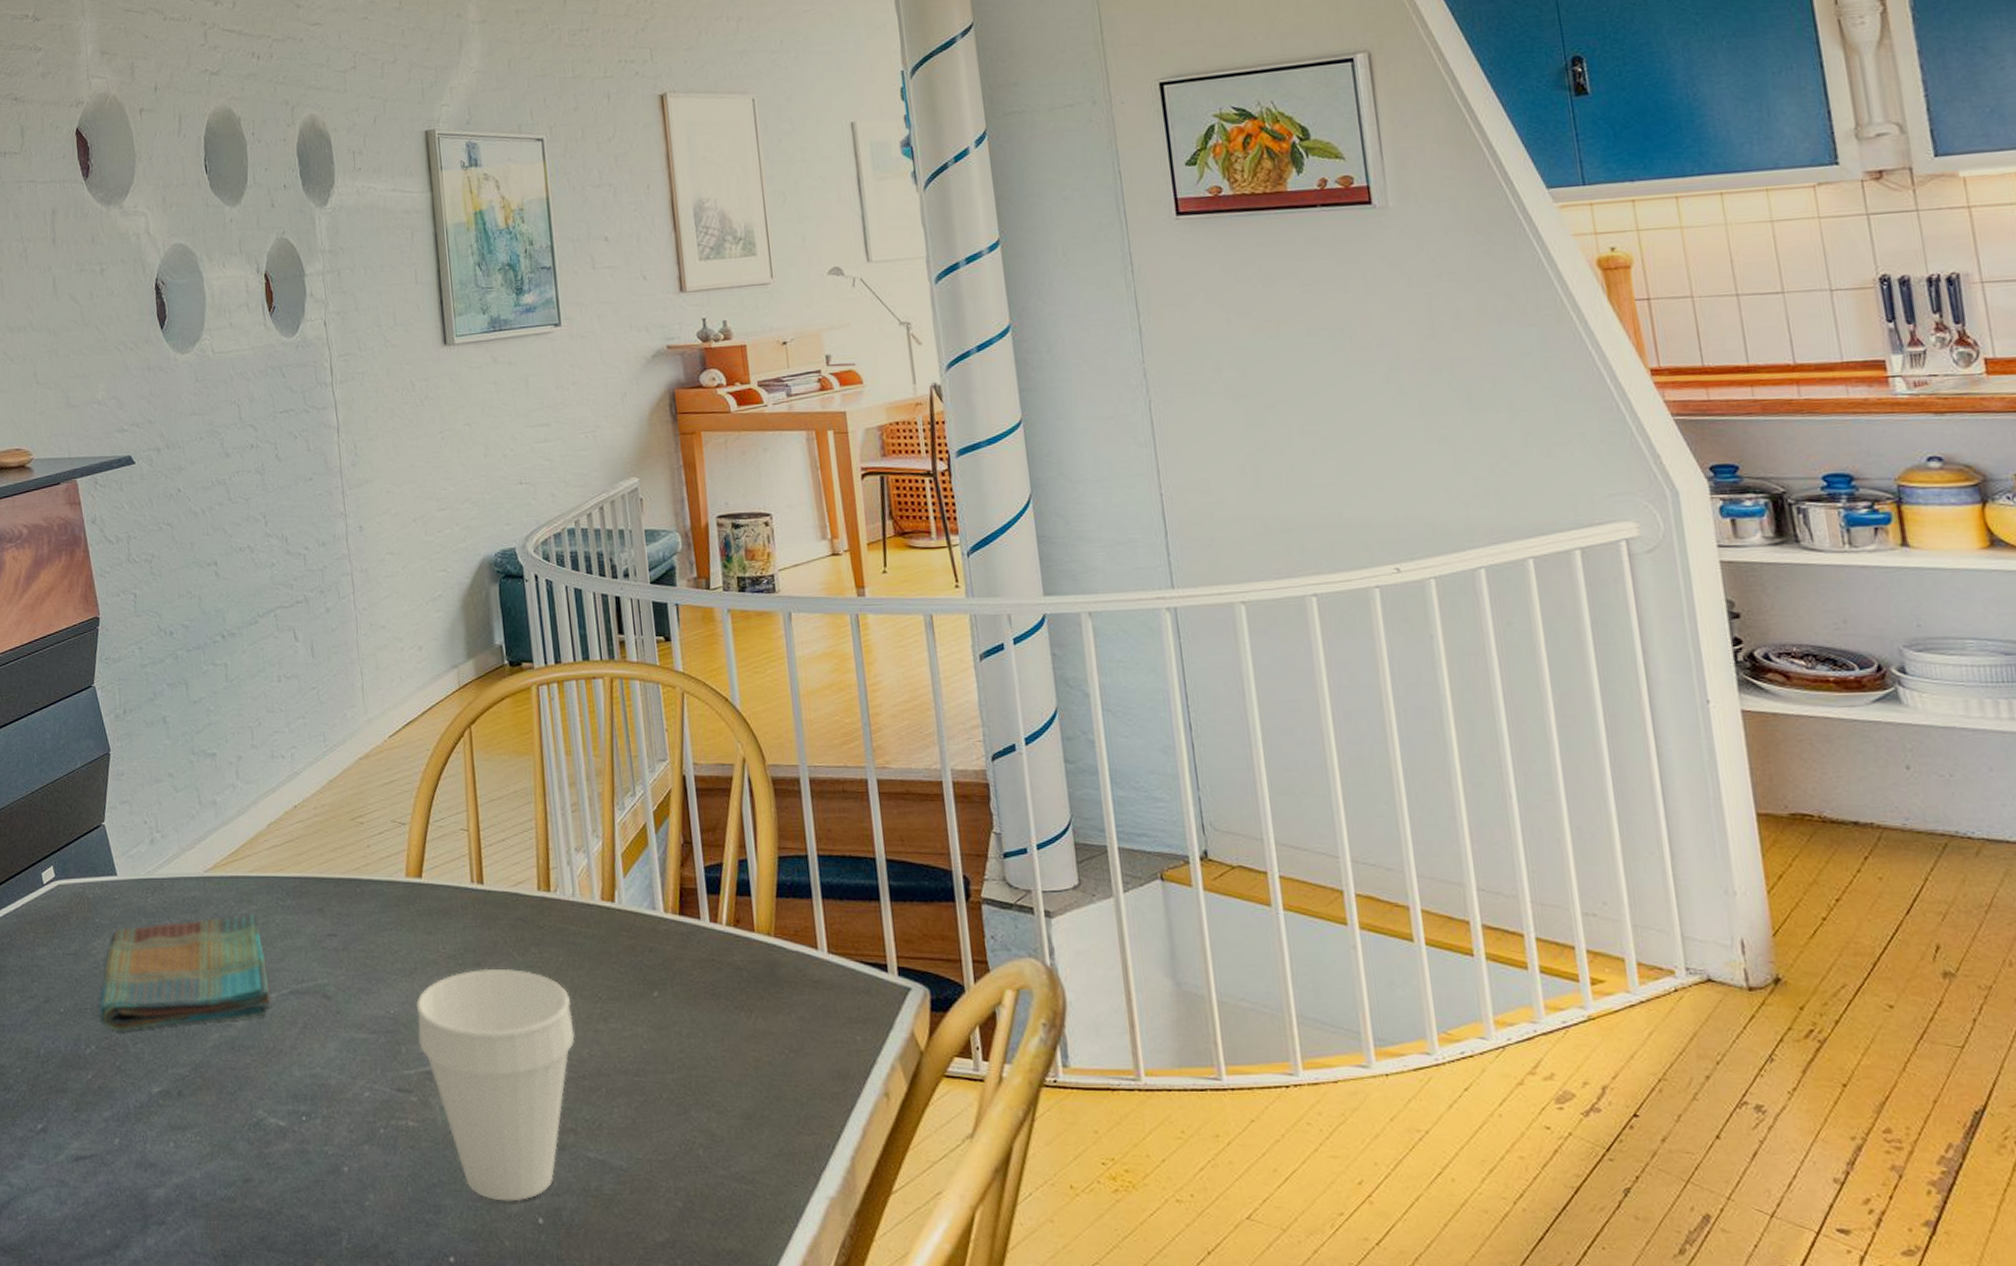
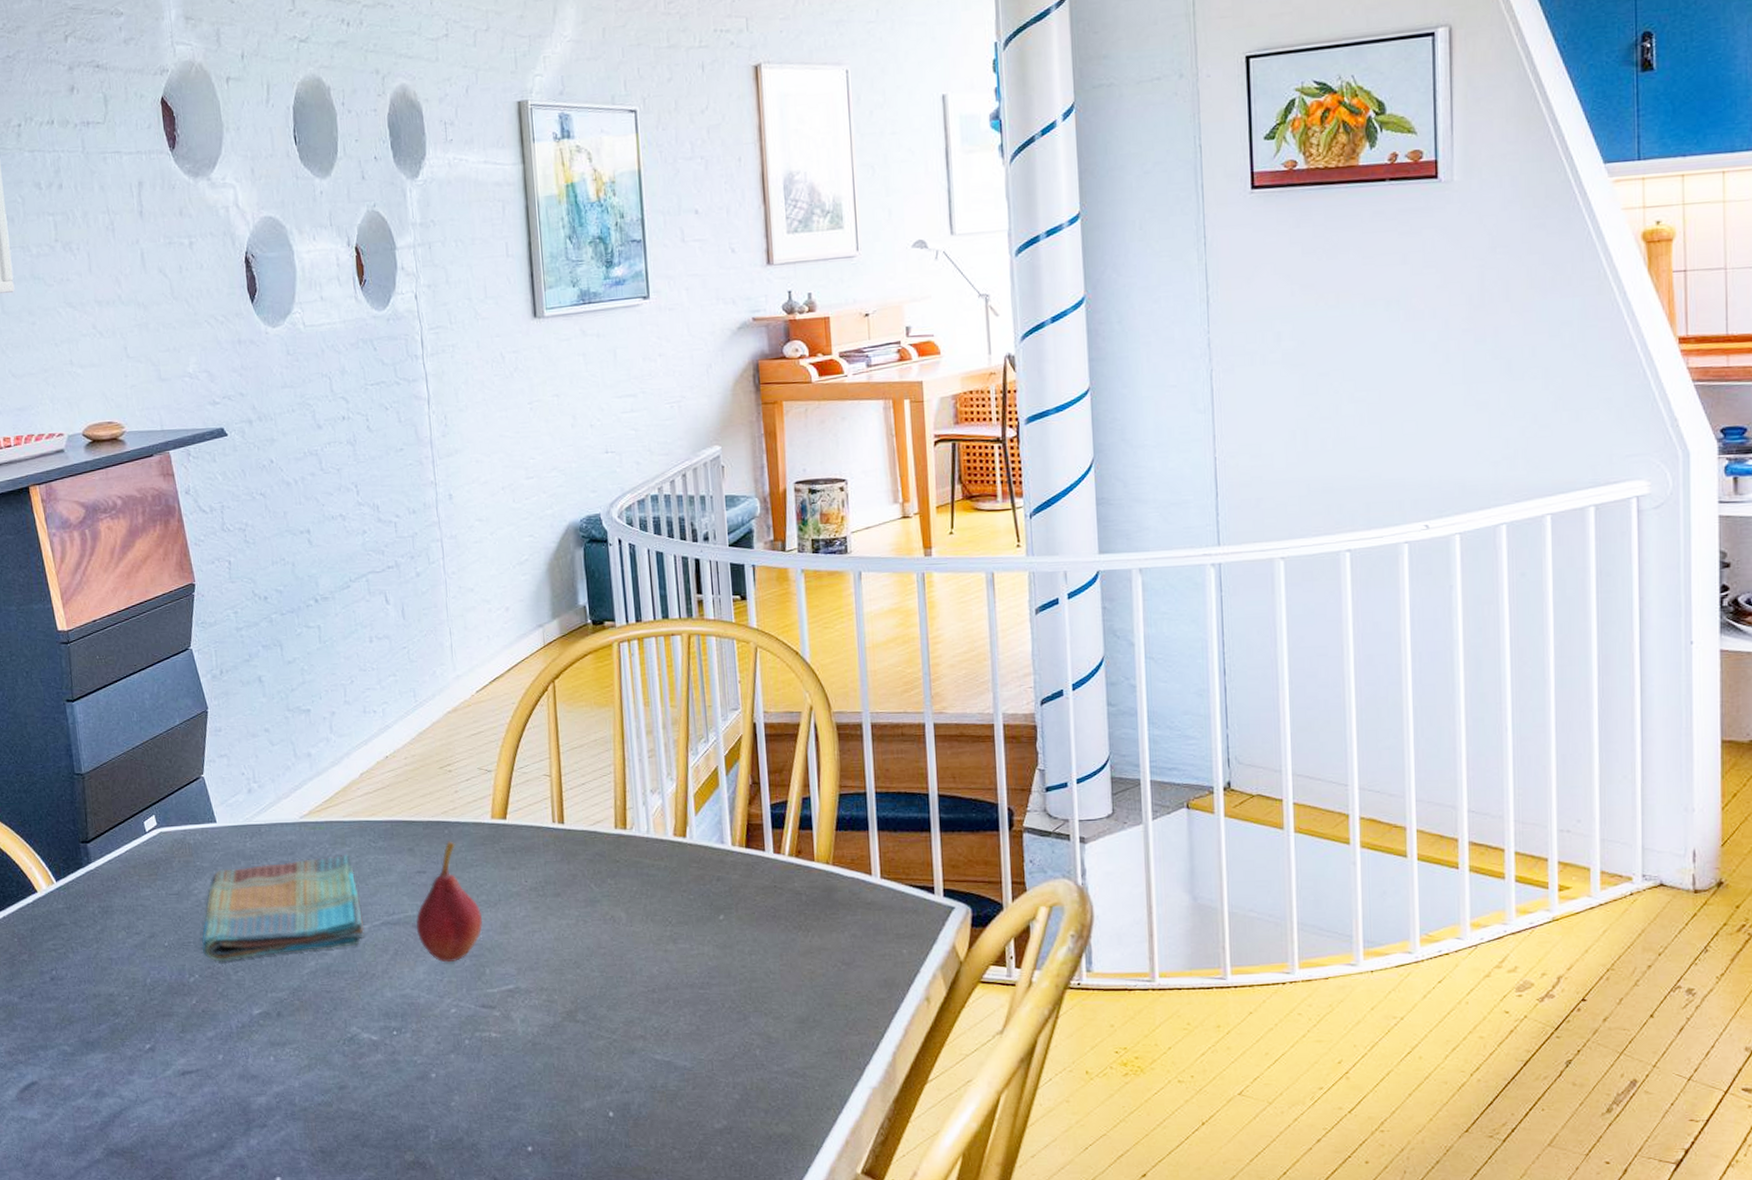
fruit: none [326,901,398,1039] -> present [415,841,482,963]
cup: present [415,968,575,1202] -> none [499,898,646,1099]

